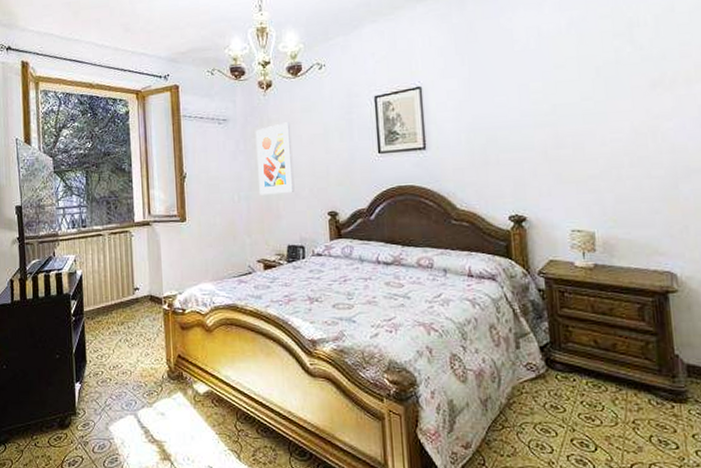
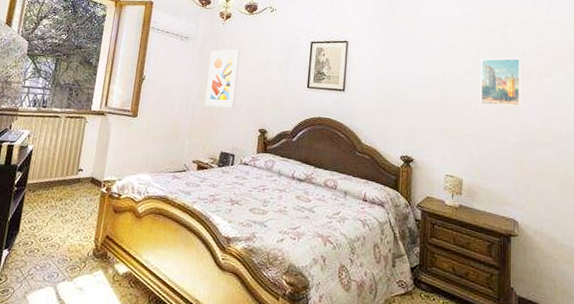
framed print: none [602,65,665,135] -> present [480,58,521,107]

